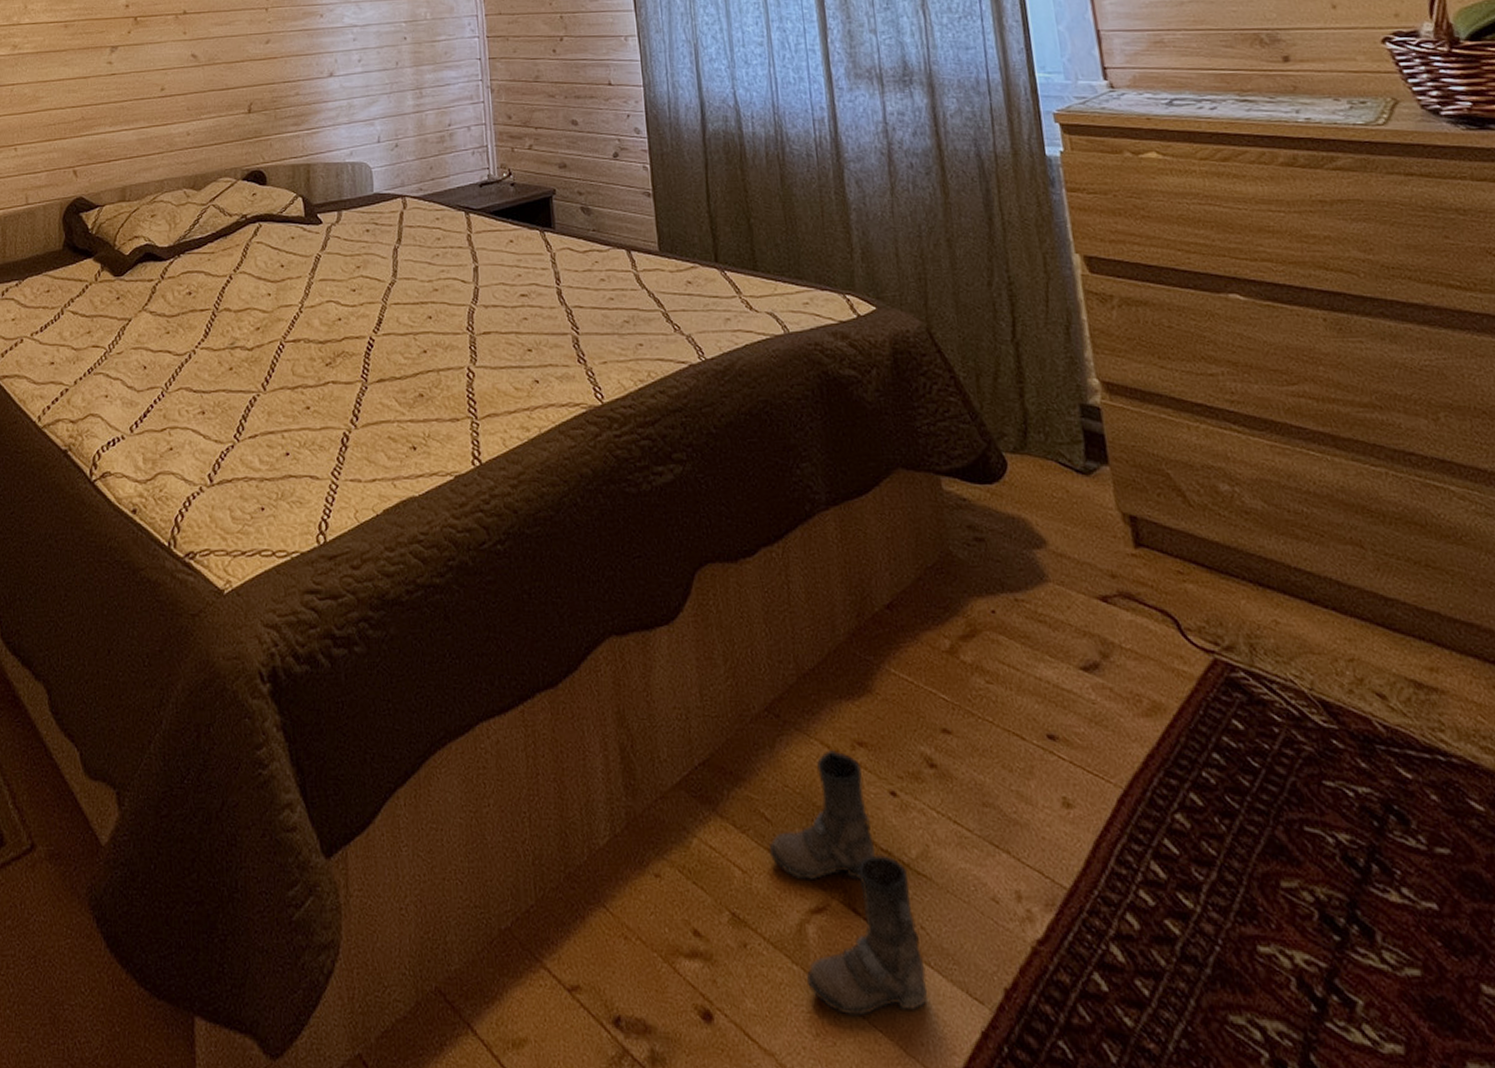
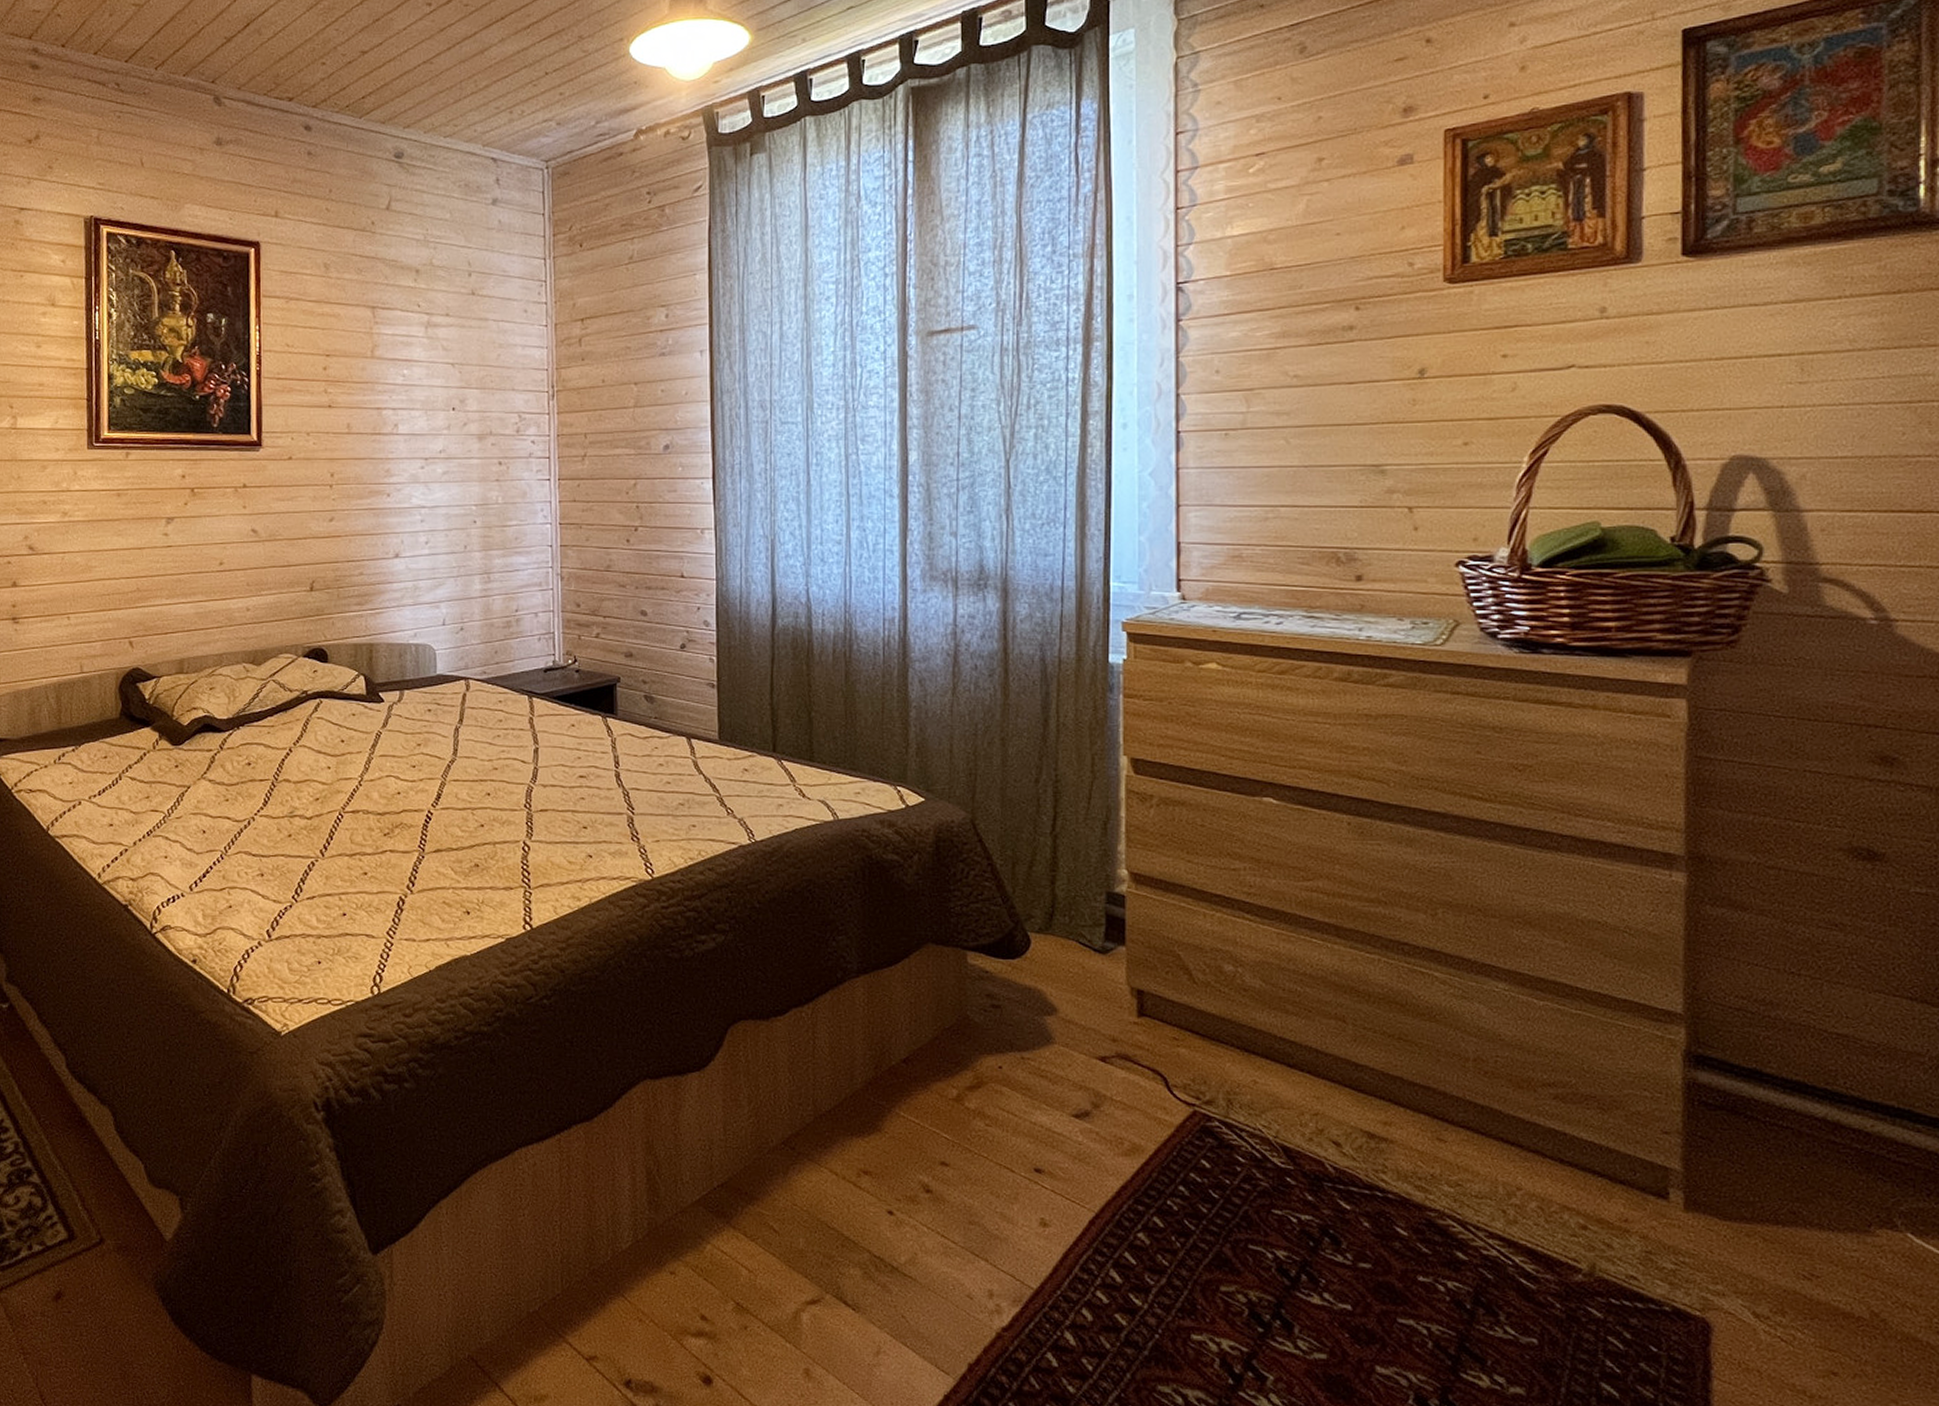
boots: present [769,750,928,1016] -> none [774,1177,902,1382]

